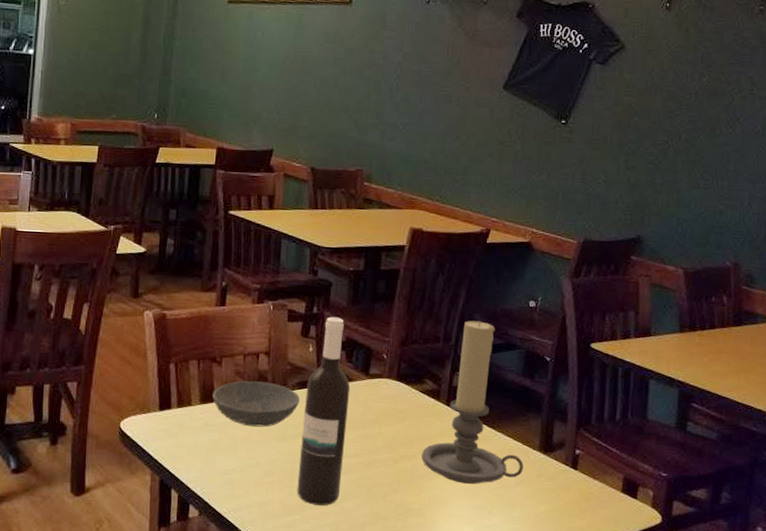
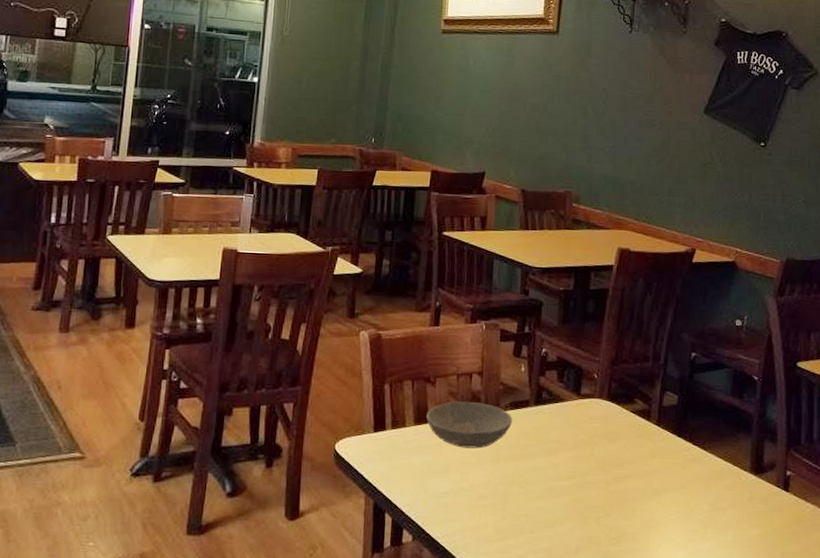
wine bottle: present [297,316,351,505] -> none [510,336,562,530]
candle holder: present [421,320,524,484] -> none [634,340,735,507]

